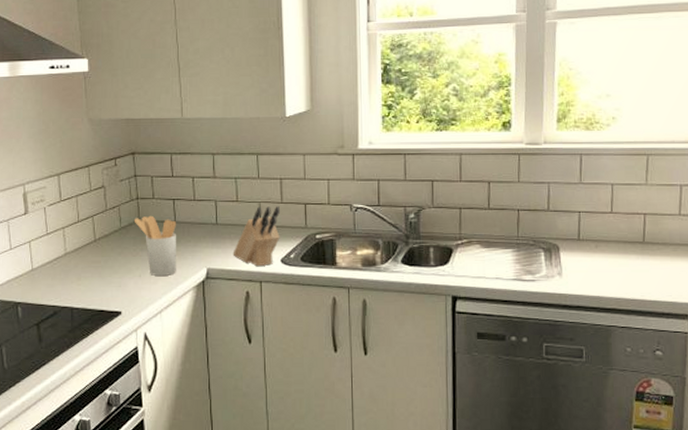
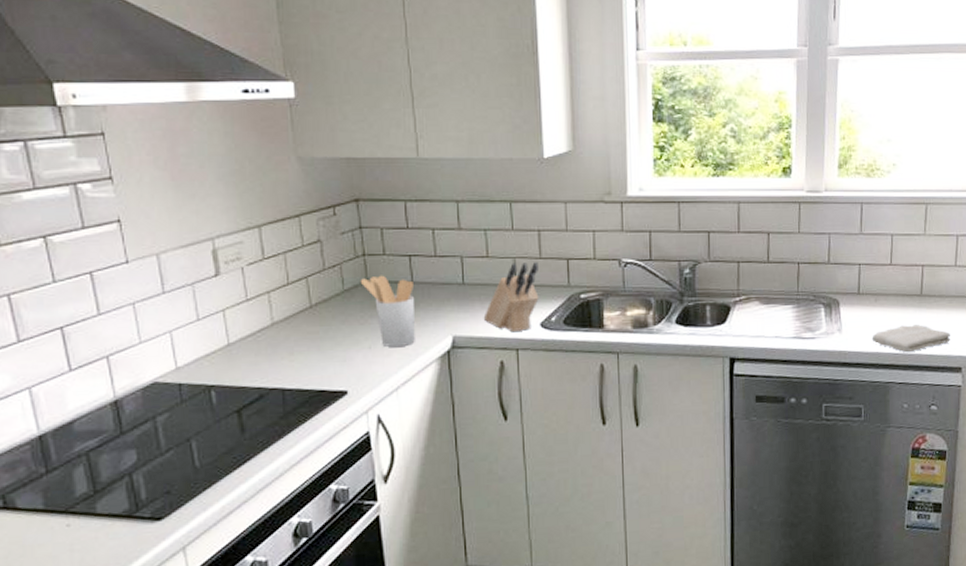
washcloth: none [592,271,675,298] -> present [872,325,950,353]

